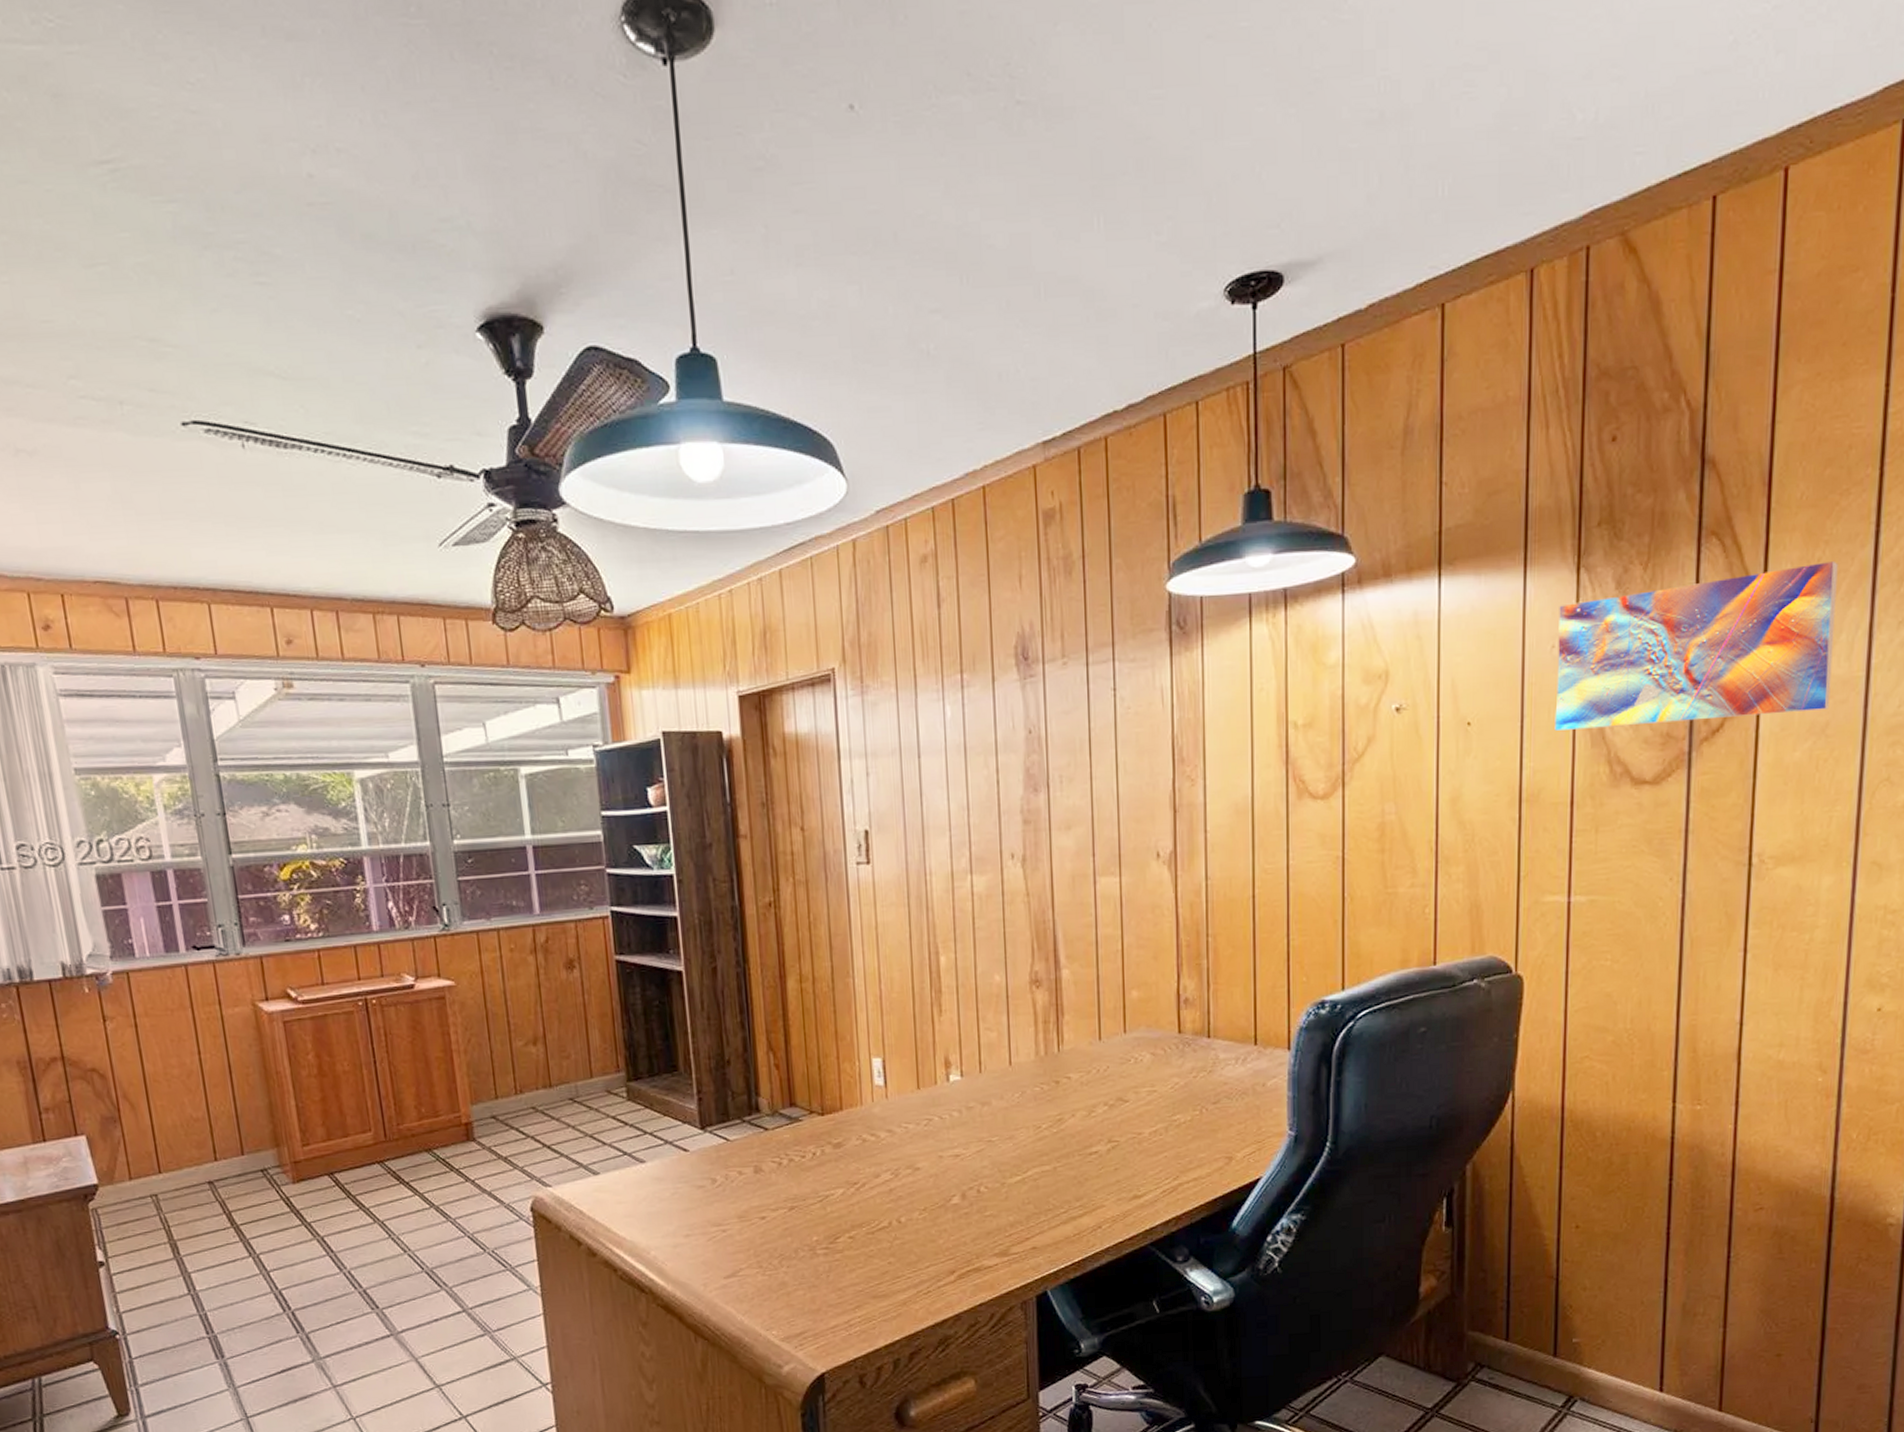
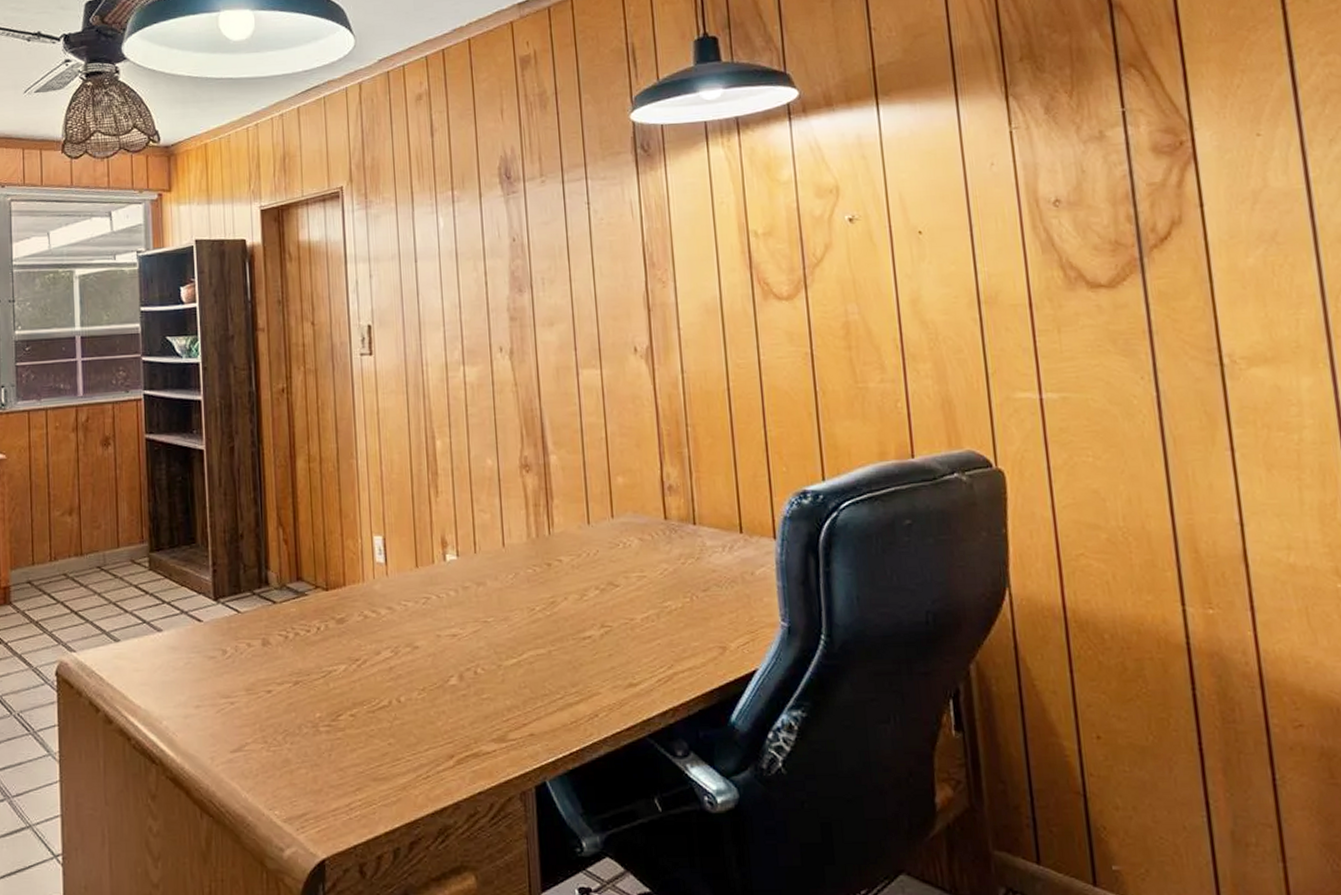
map: present [1554,562,1838,731] -> none [993,88,1275,239]

